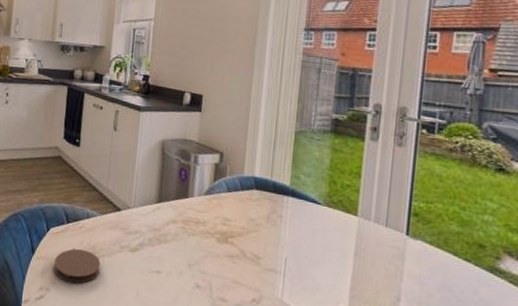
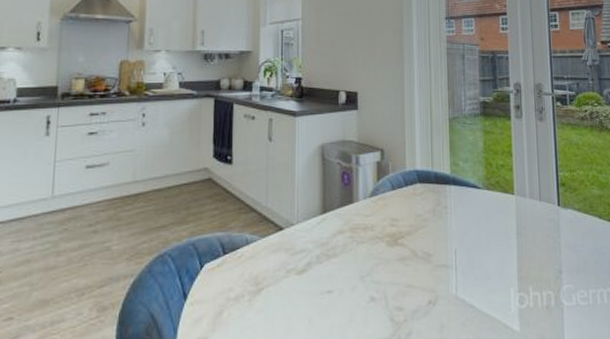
coaster: present [53,248,101,284] -> none [211,283,265,326]

